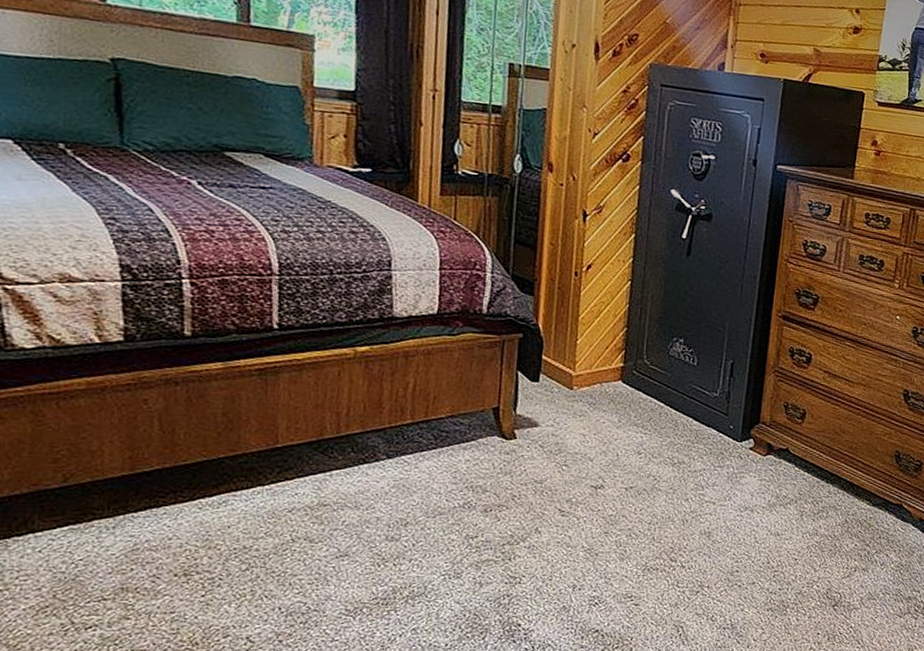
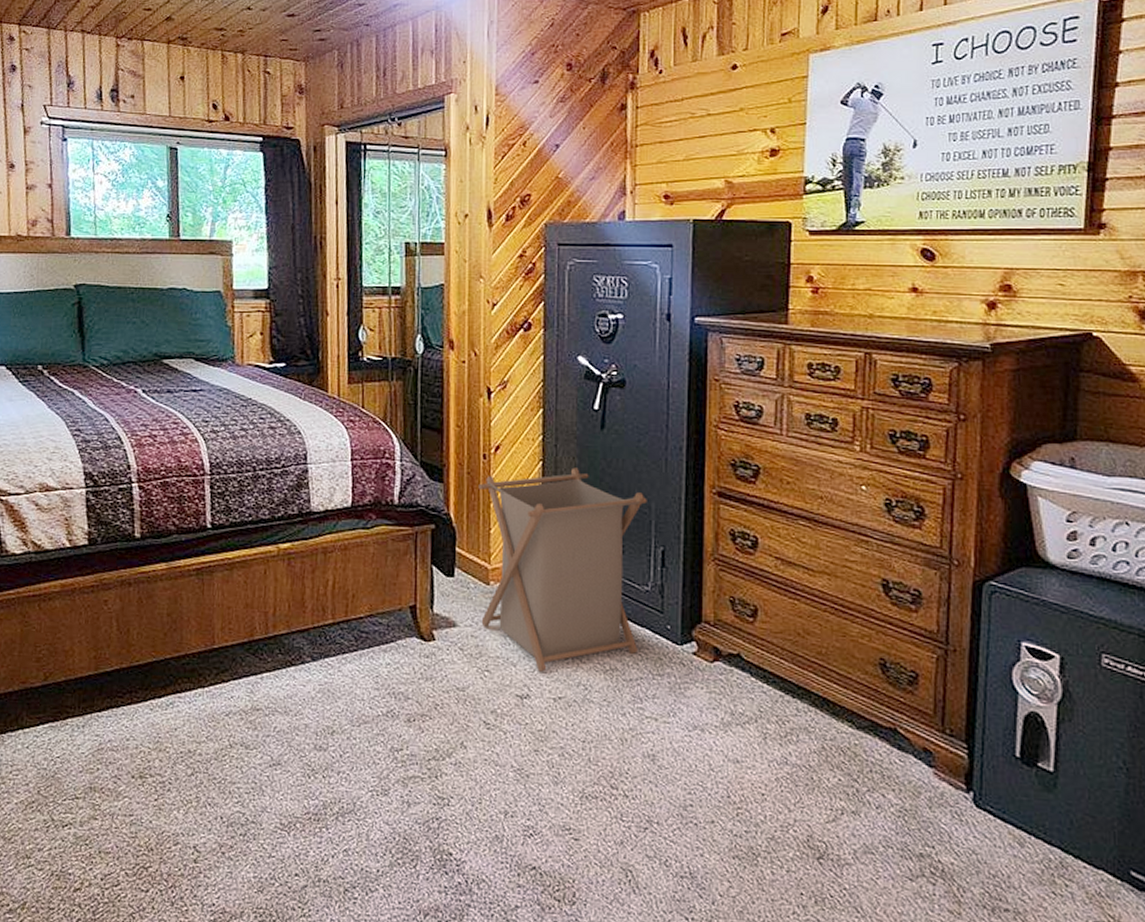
laundry basket: none [562,288,723,466] -> present [478,467,647,672]

